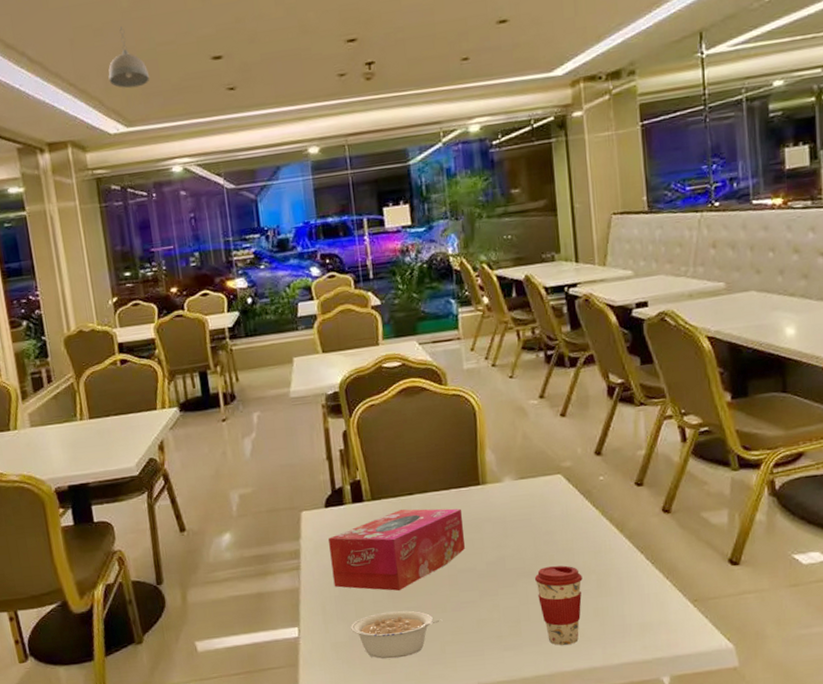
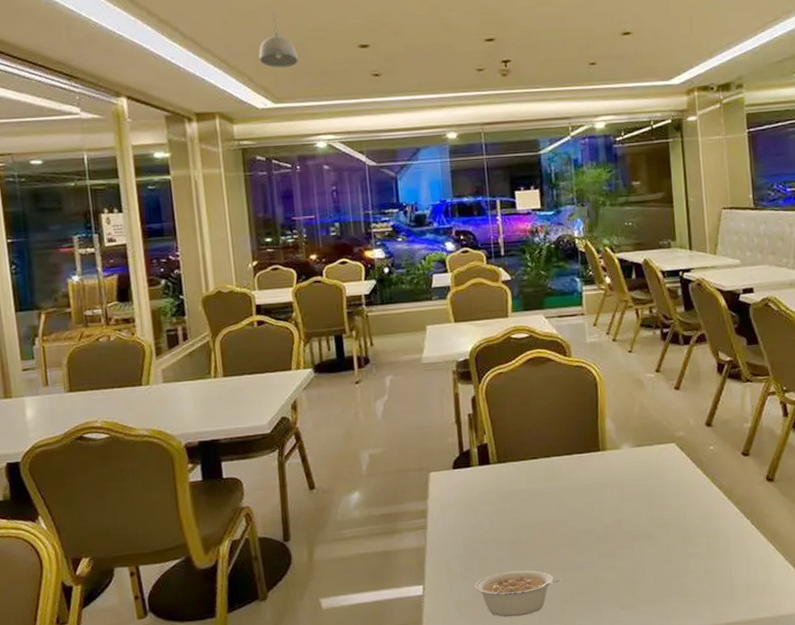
tissue box: present [328,508,465,591] -> none [455,472,585,551]
coffee cup: present [534,565,583,646] -> none [649,529,694,605]

